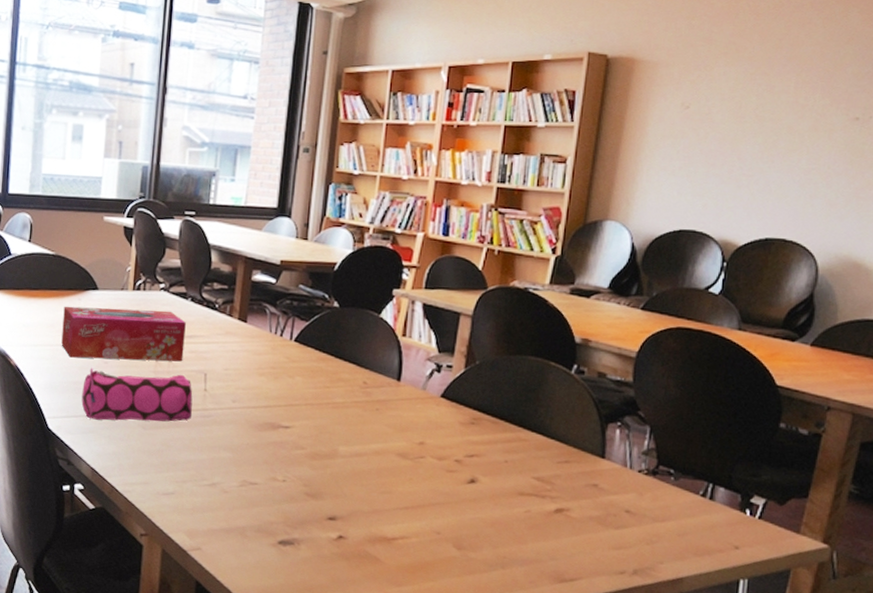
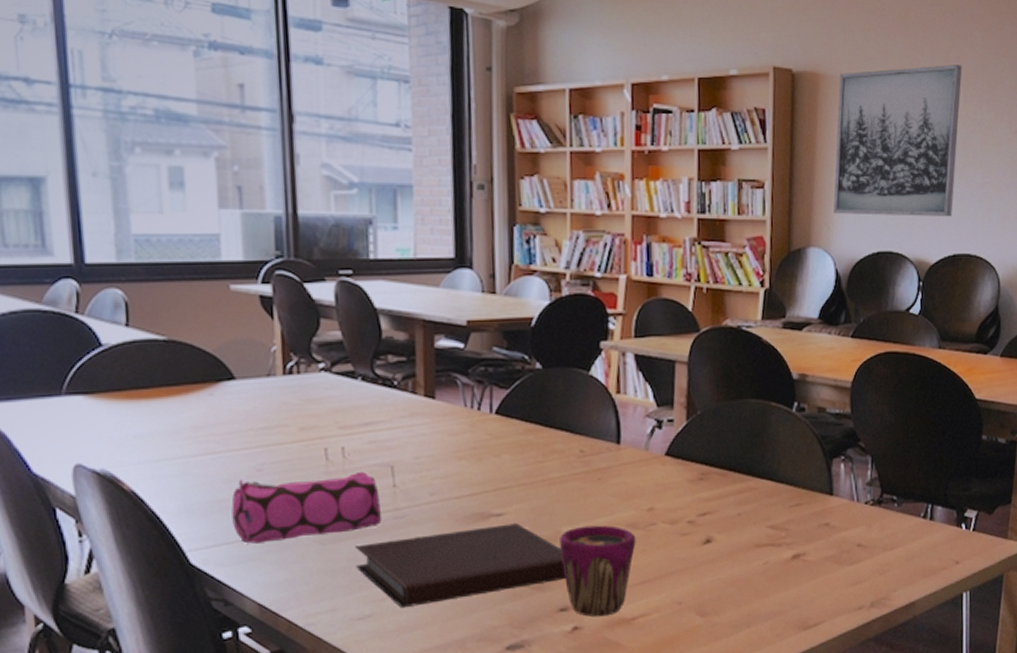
tissue box: present [61,306,186,362] -> none [190,395,361,470]
notebook: none [167,434,338,493] -> present [354,523,566,609]
cup: none [335,448,405,532] -> present [560,525,636,617]
wall art: none [635,51,796,201] -> present [833,65,962,217]

